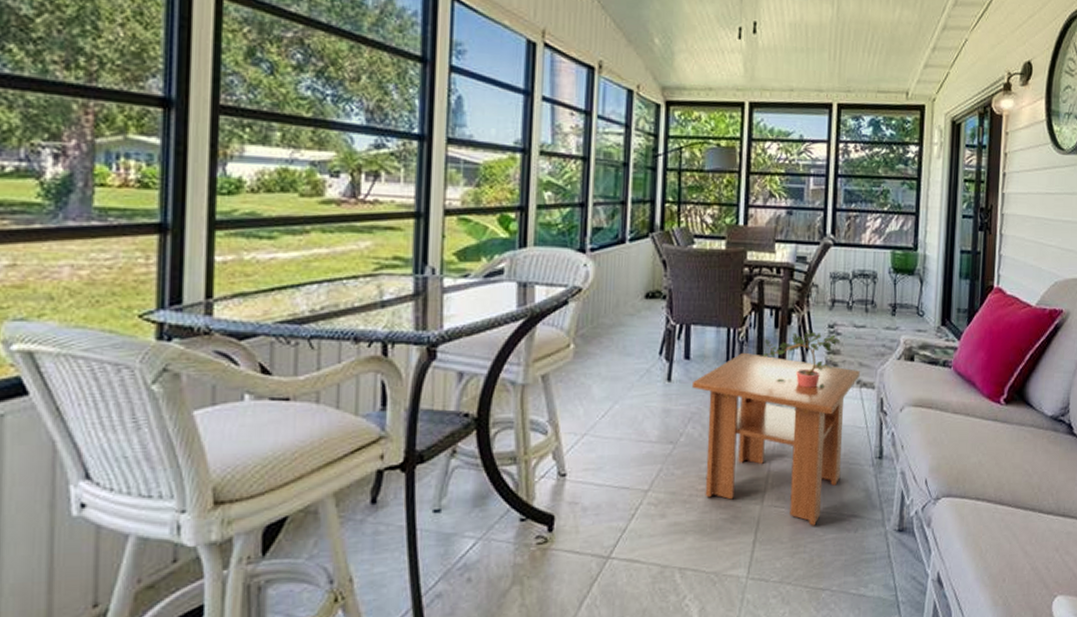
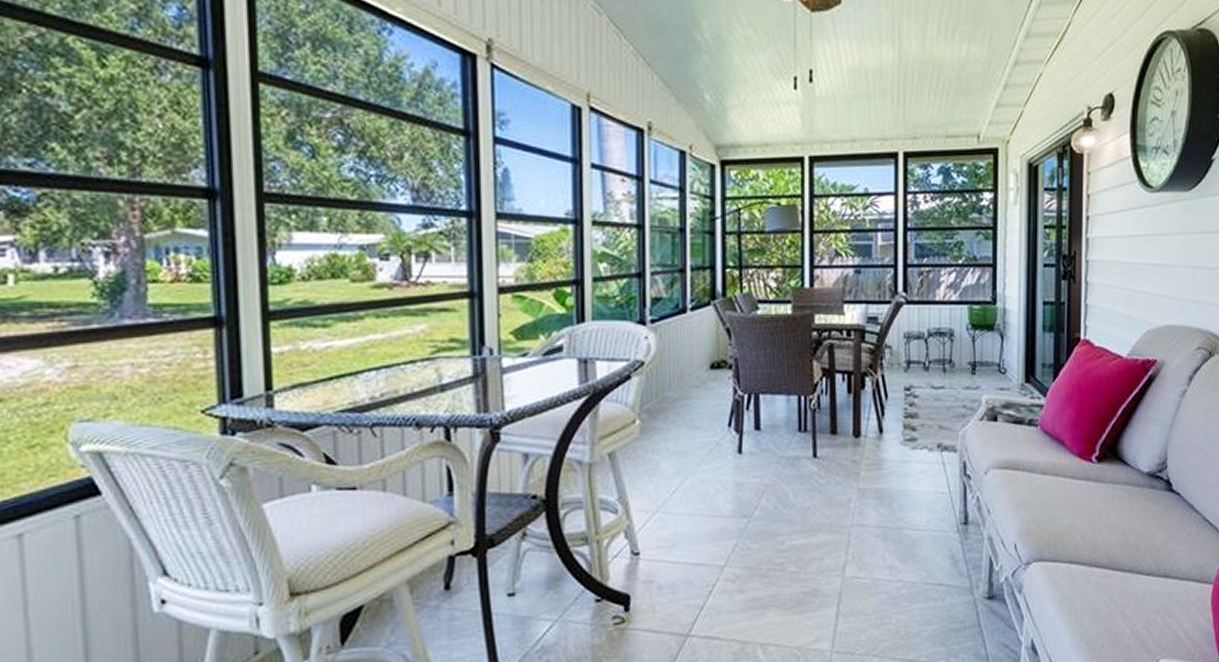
coffee table: present [691,352,860,526] -> none [763,420,940,597]
potted plant: present [762,328,841,389] -> none [836,392,918,455]

